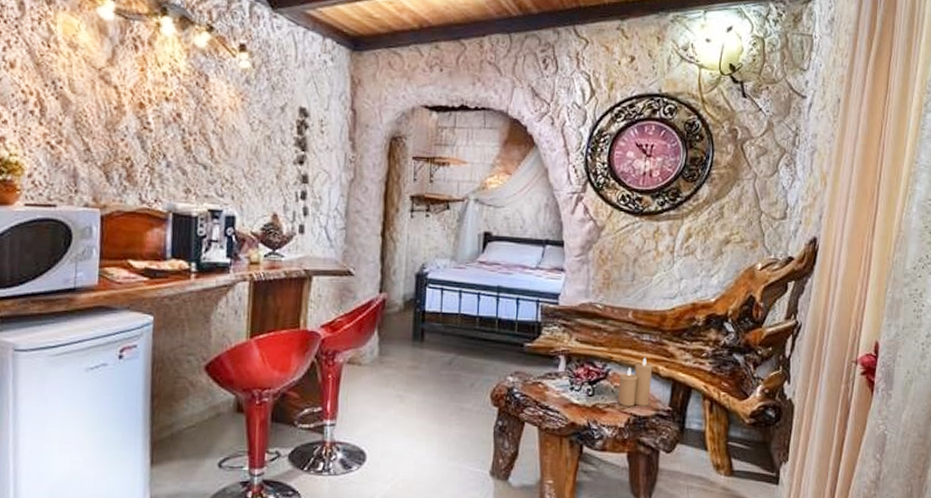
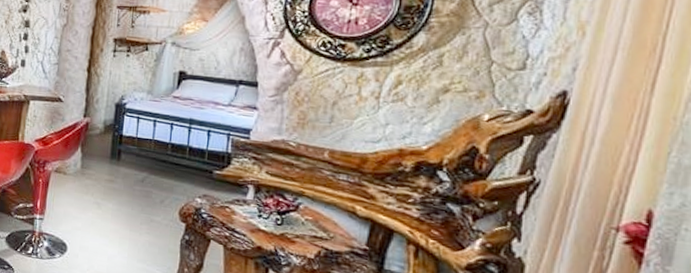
candle: present [618,357,653,407] -> none [308,196,350,242]

